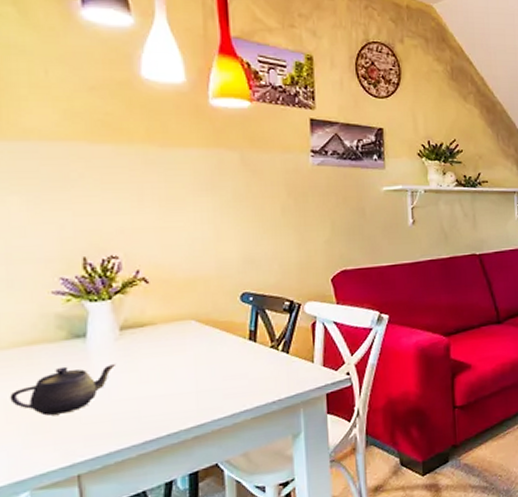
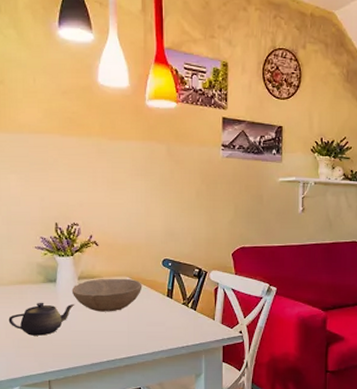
bowl: none [110,322,215,371] -> present [71,278,143,312]

